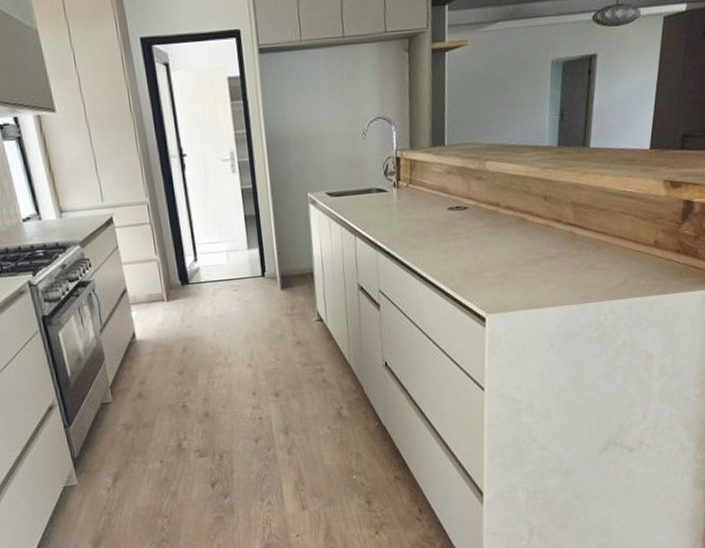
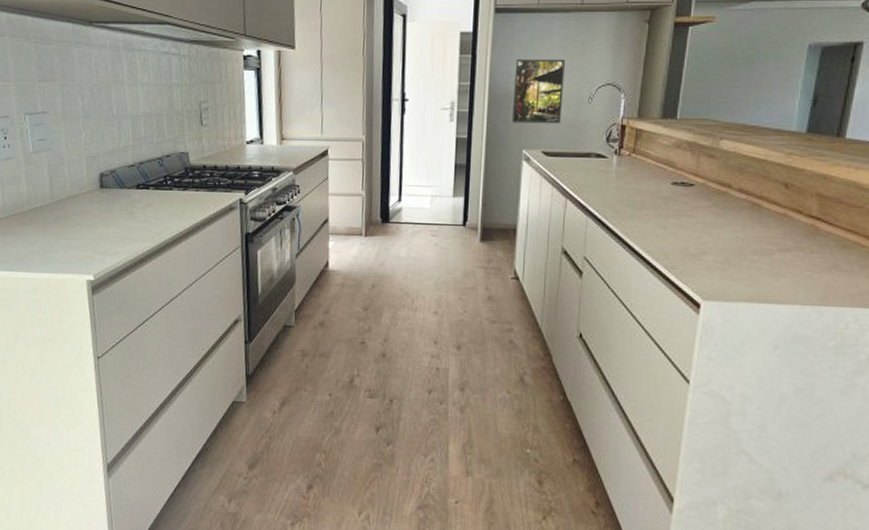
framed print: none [287,96,340,168] -> present [512,58,565,124]

